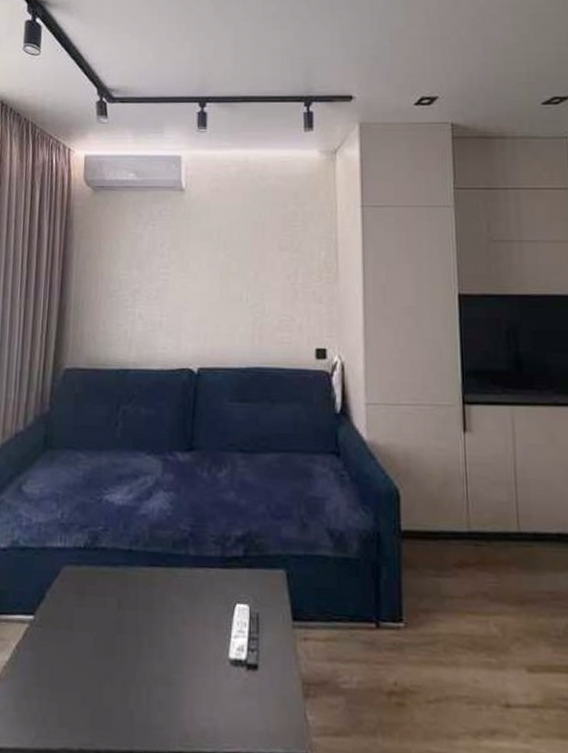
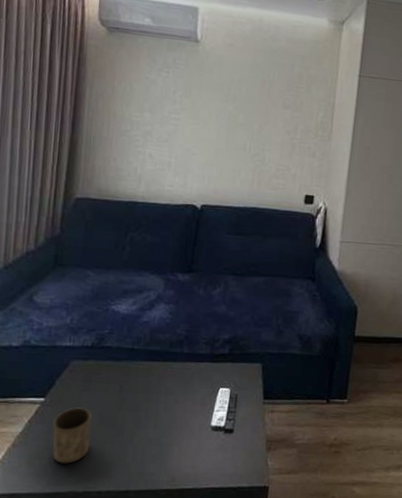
cup: none [42,628,86,708] -> present [52,407,92,464]

